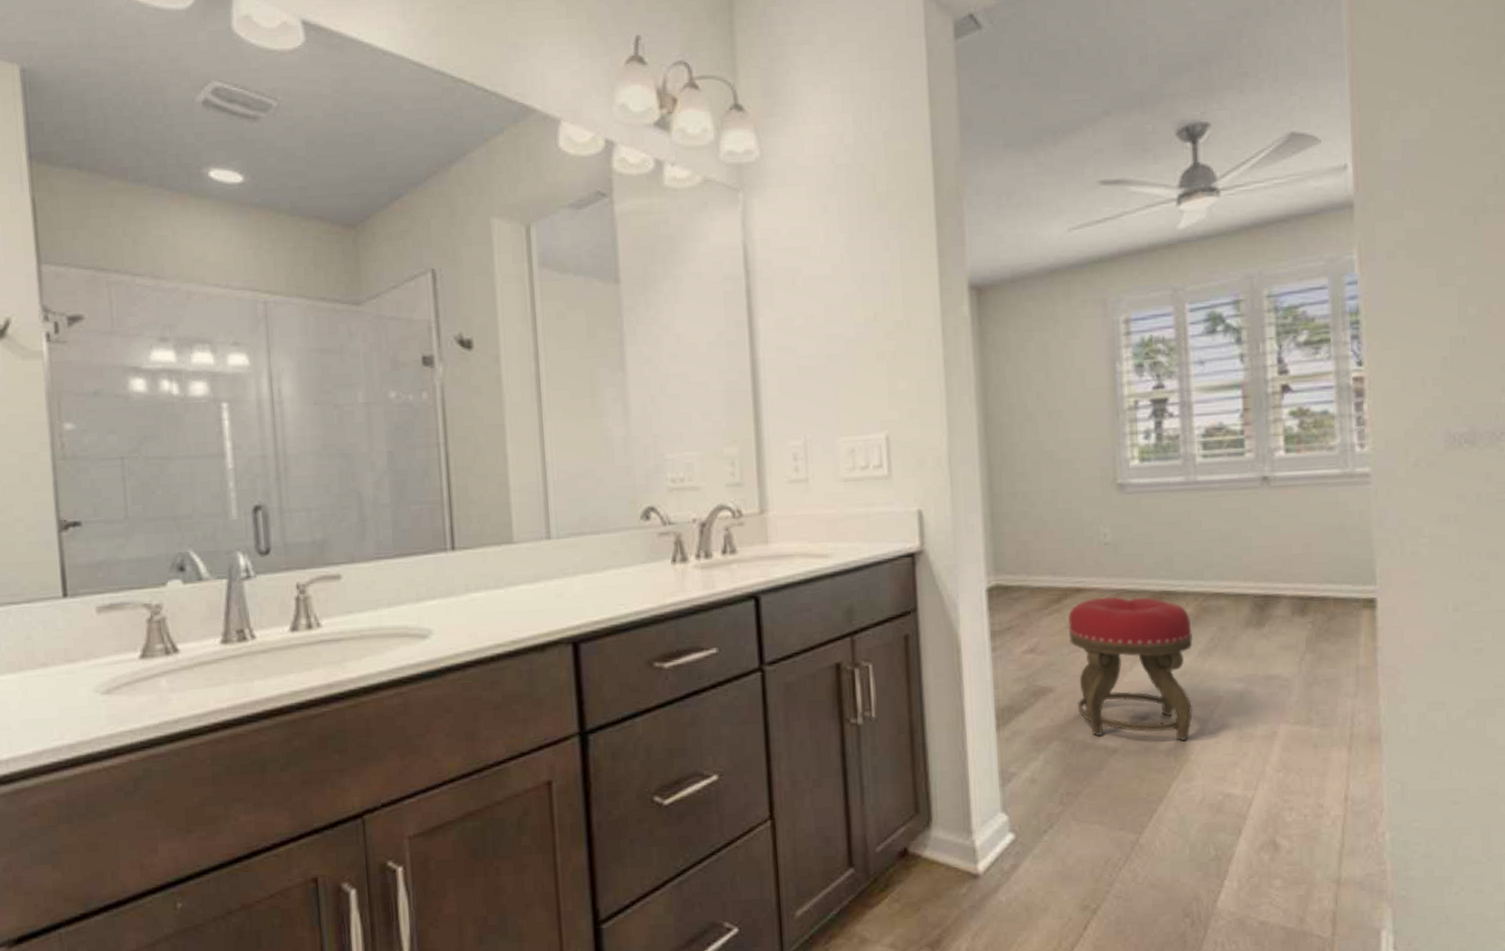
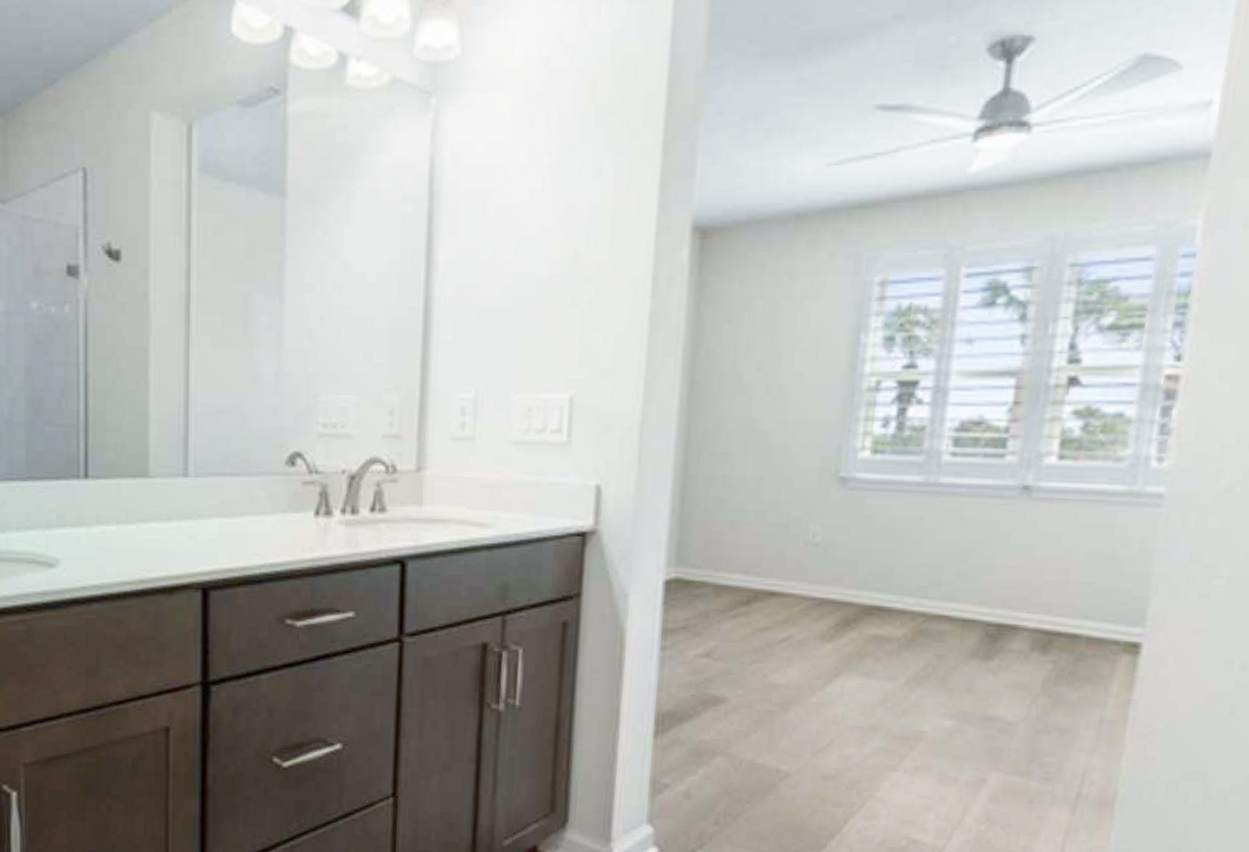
stool: present [1068,596,1194,742] -> none [750,605,903,776]

